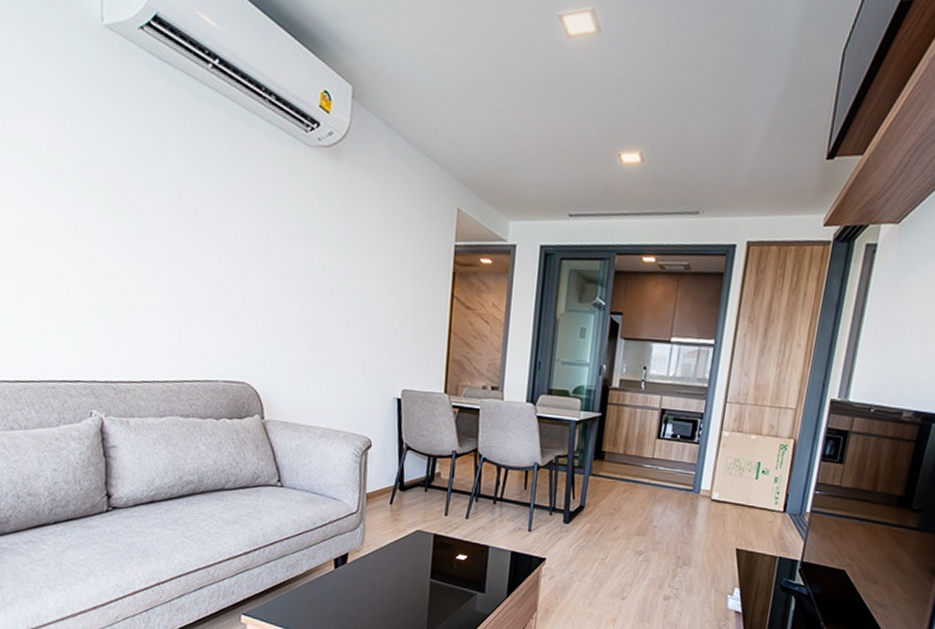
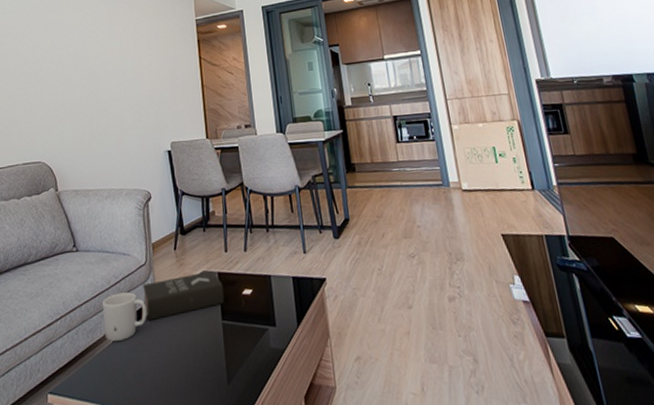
mug: none [304,535,353,580] -> present [102,292,147,342]
book: none [350,530,438,567] -> present [142,270,225,320]

